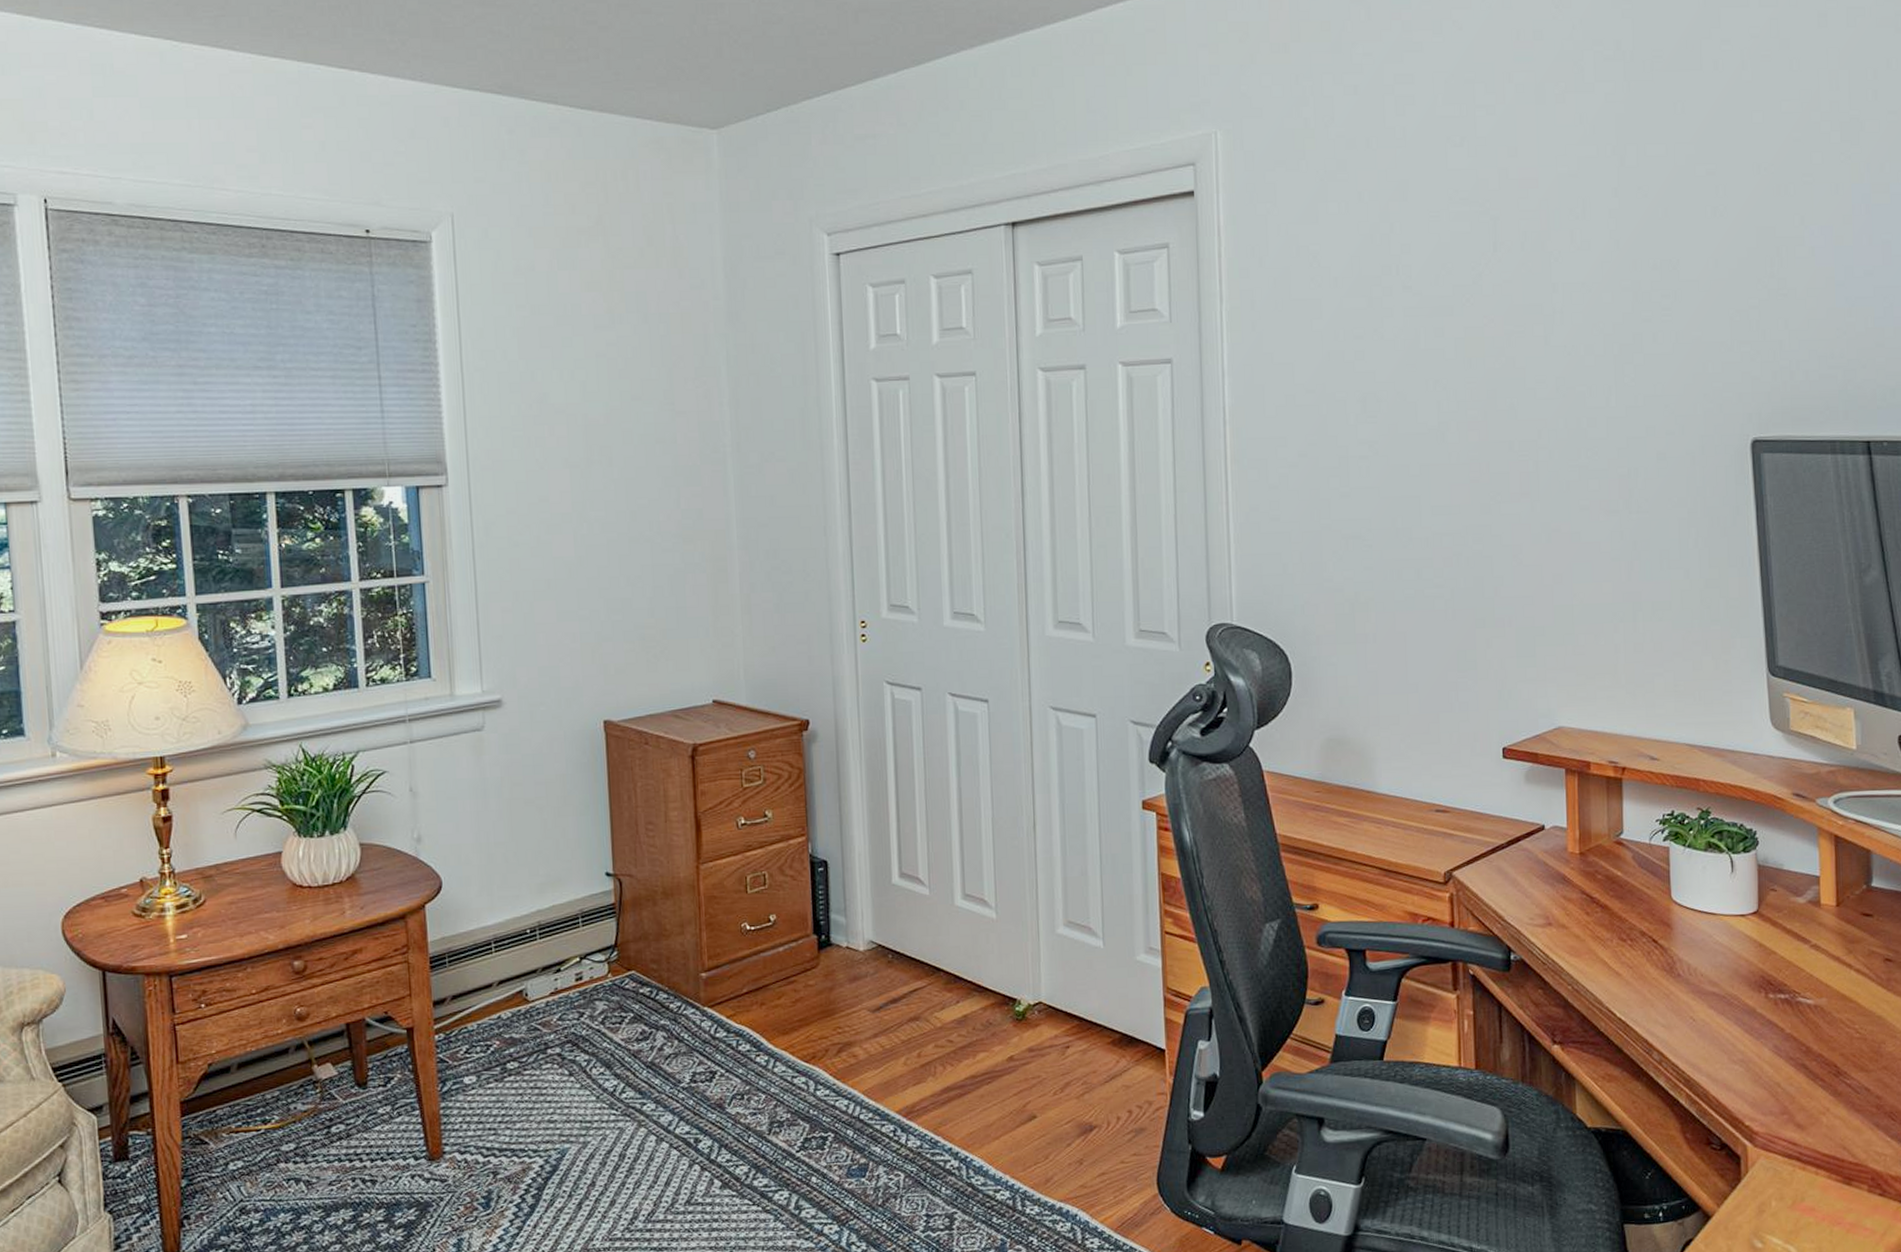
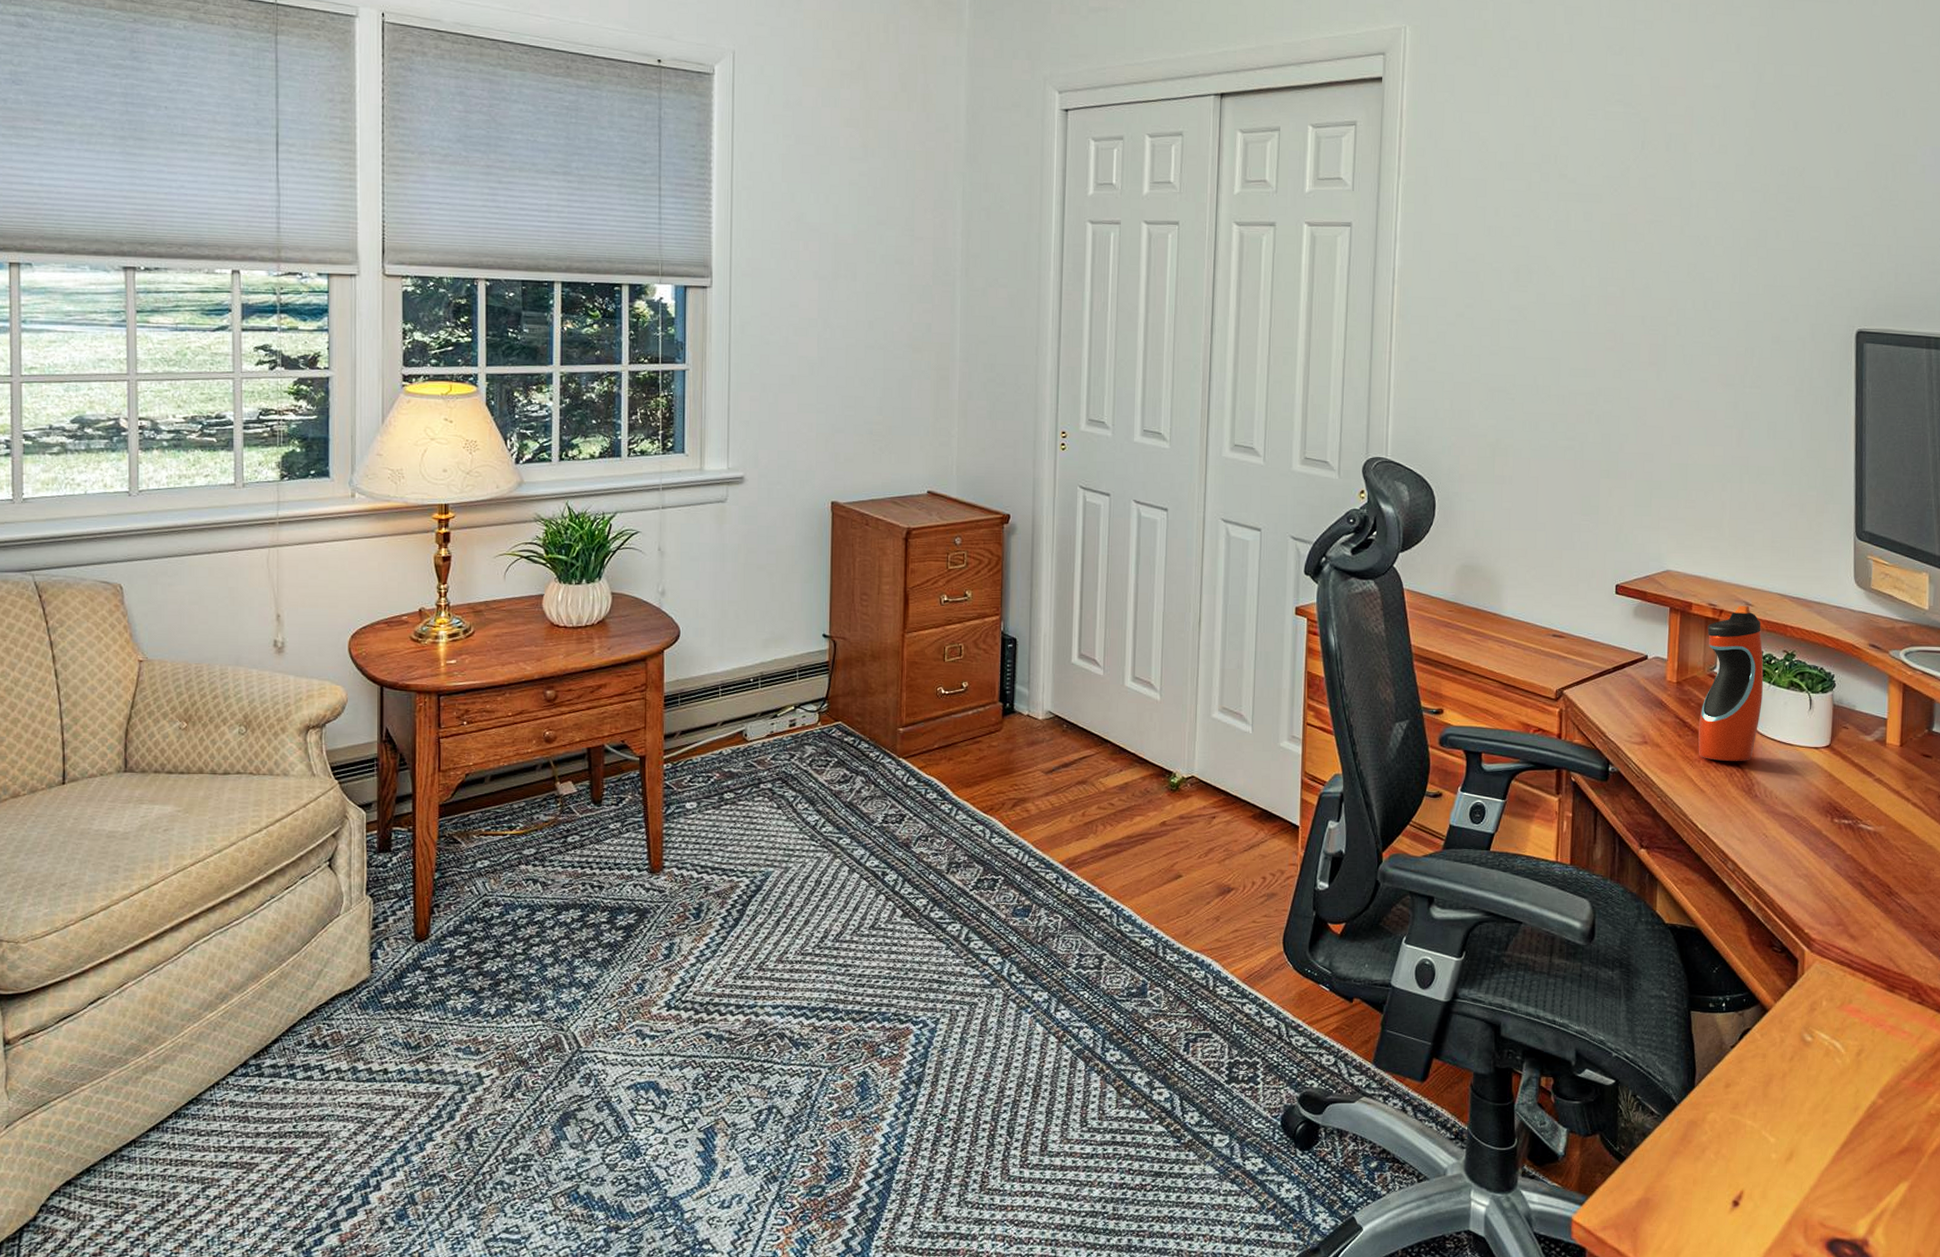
water bottle: none [1607,761,1678,939] -> present [1698,606,1764,762]

